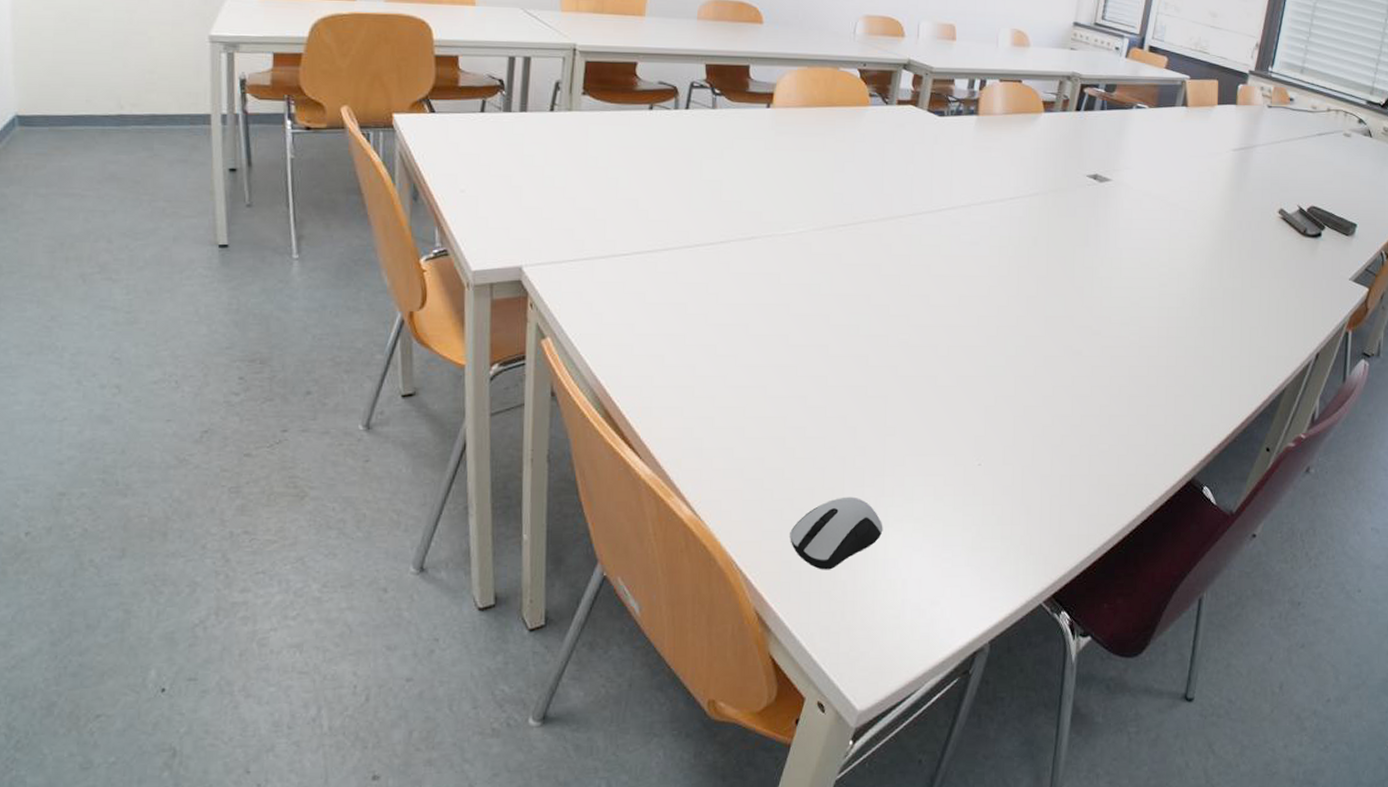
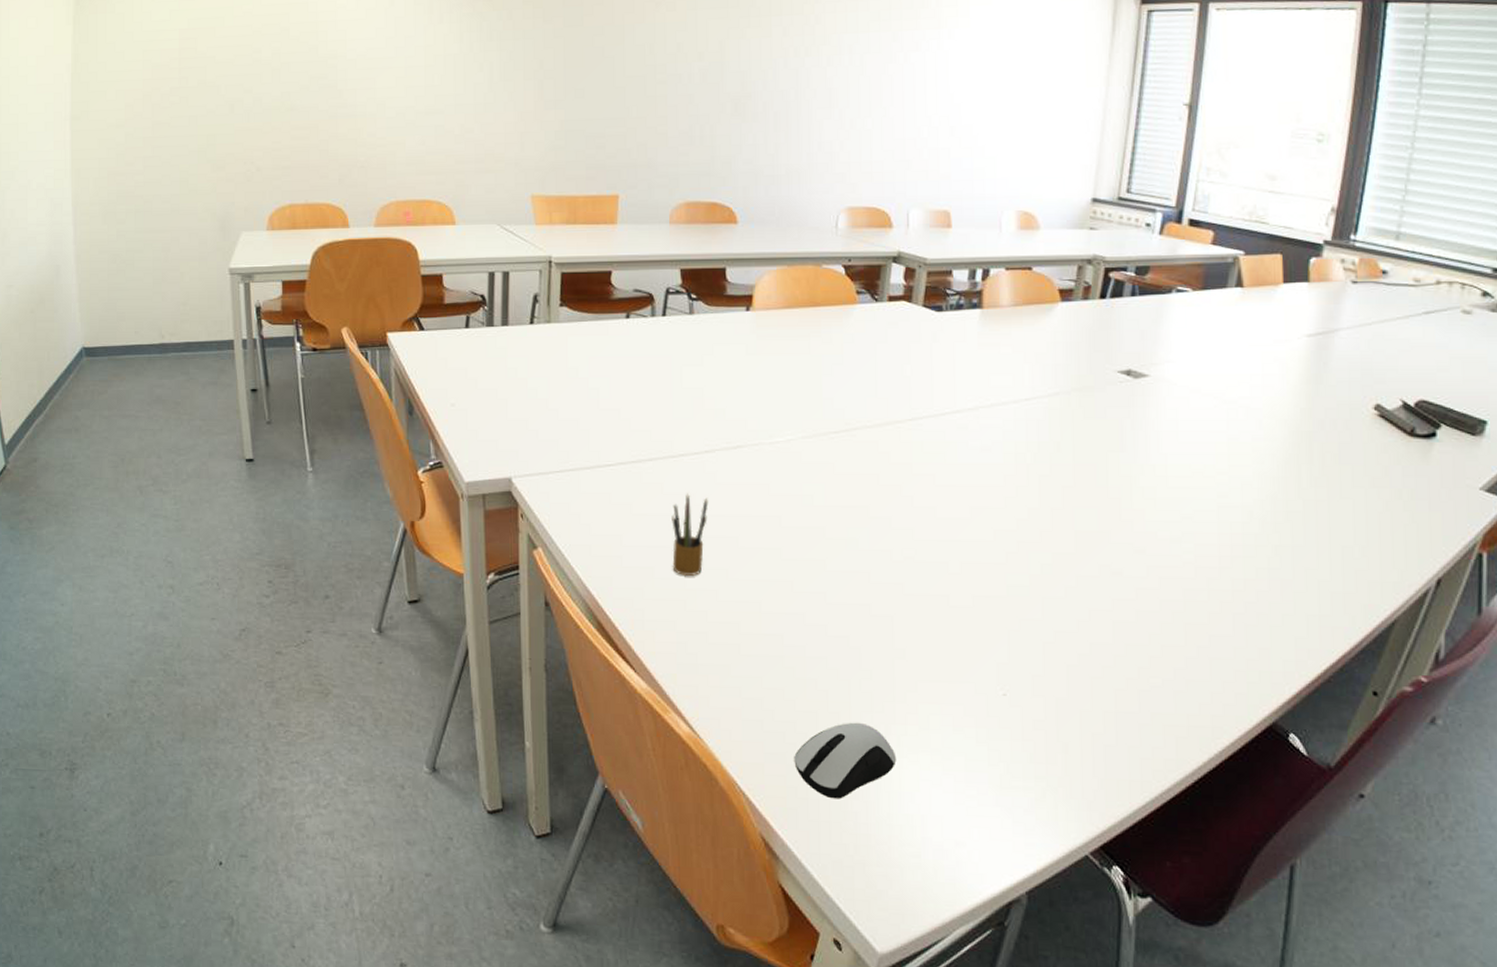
pencil box: none [683,282,721,364] -> present [672,493,708,577]

